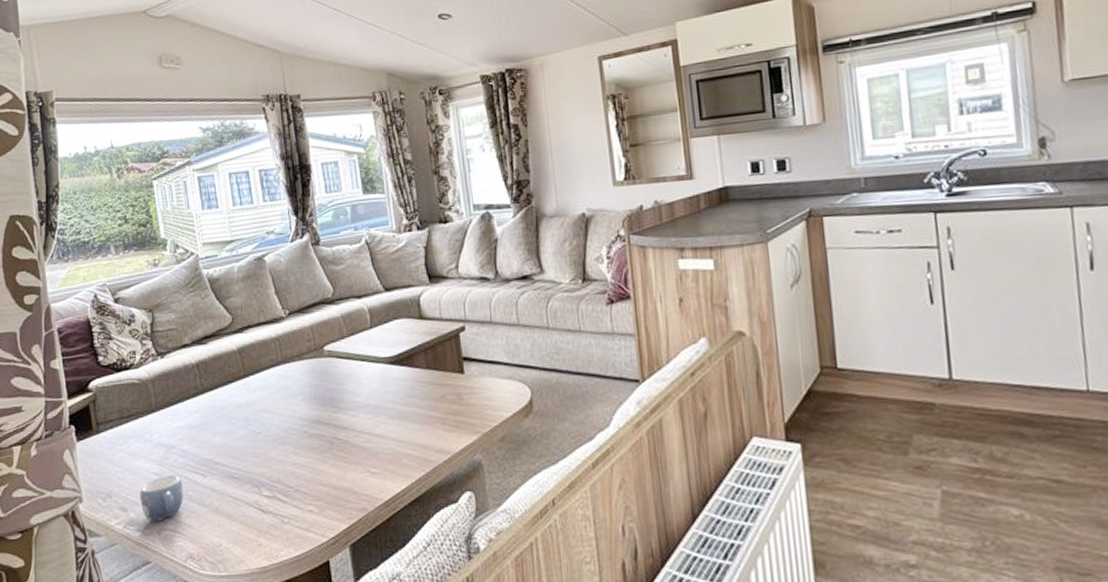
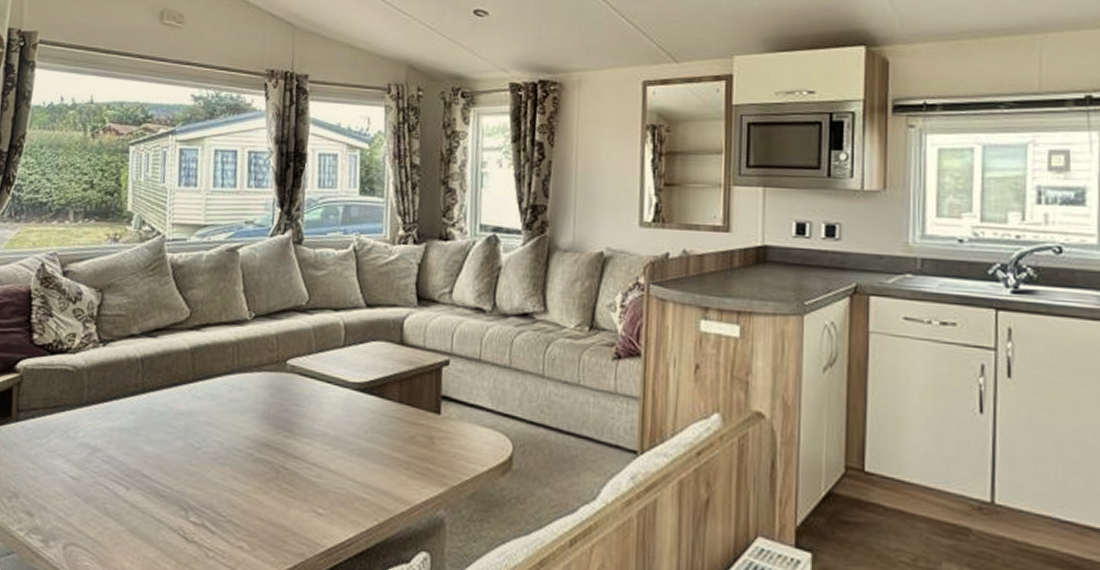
mug: present [140,475,183,522] -> none [49,481,102,534]

